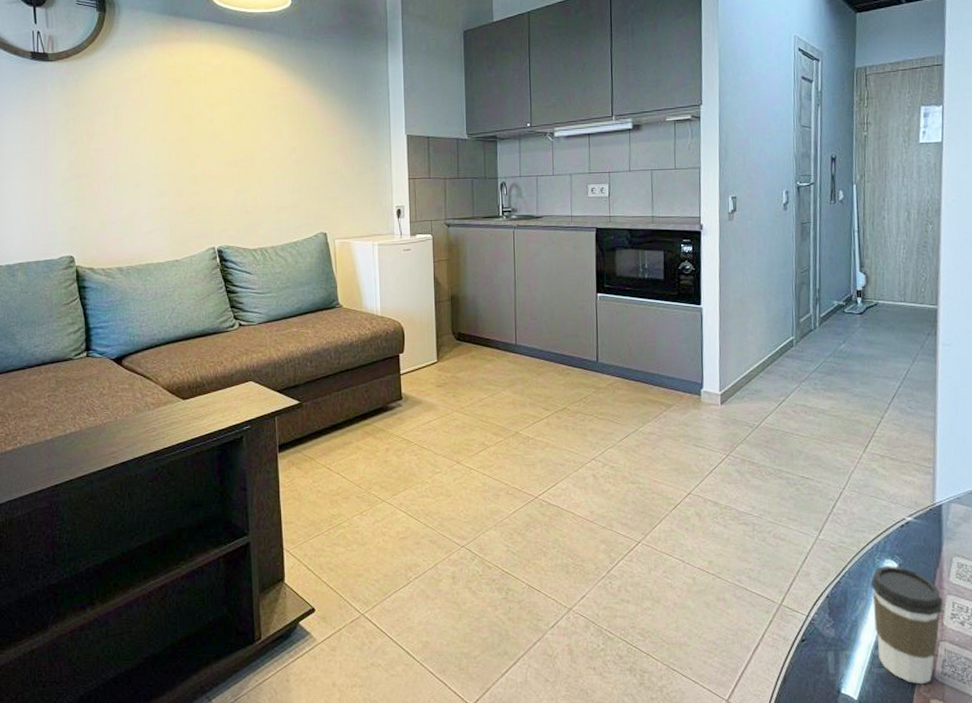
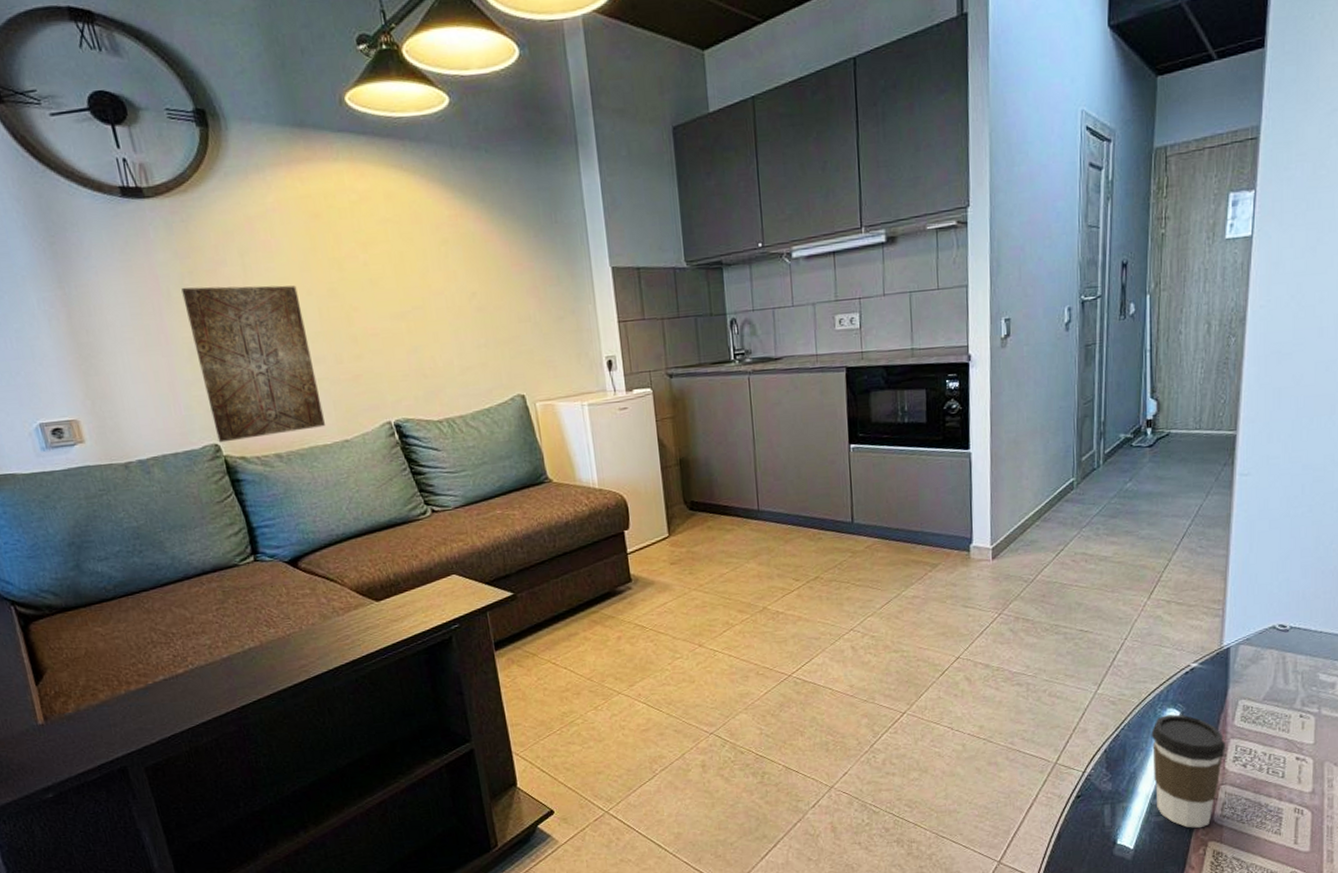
wall art: none [65,130,161,255] -> present [181,285,325,443]

